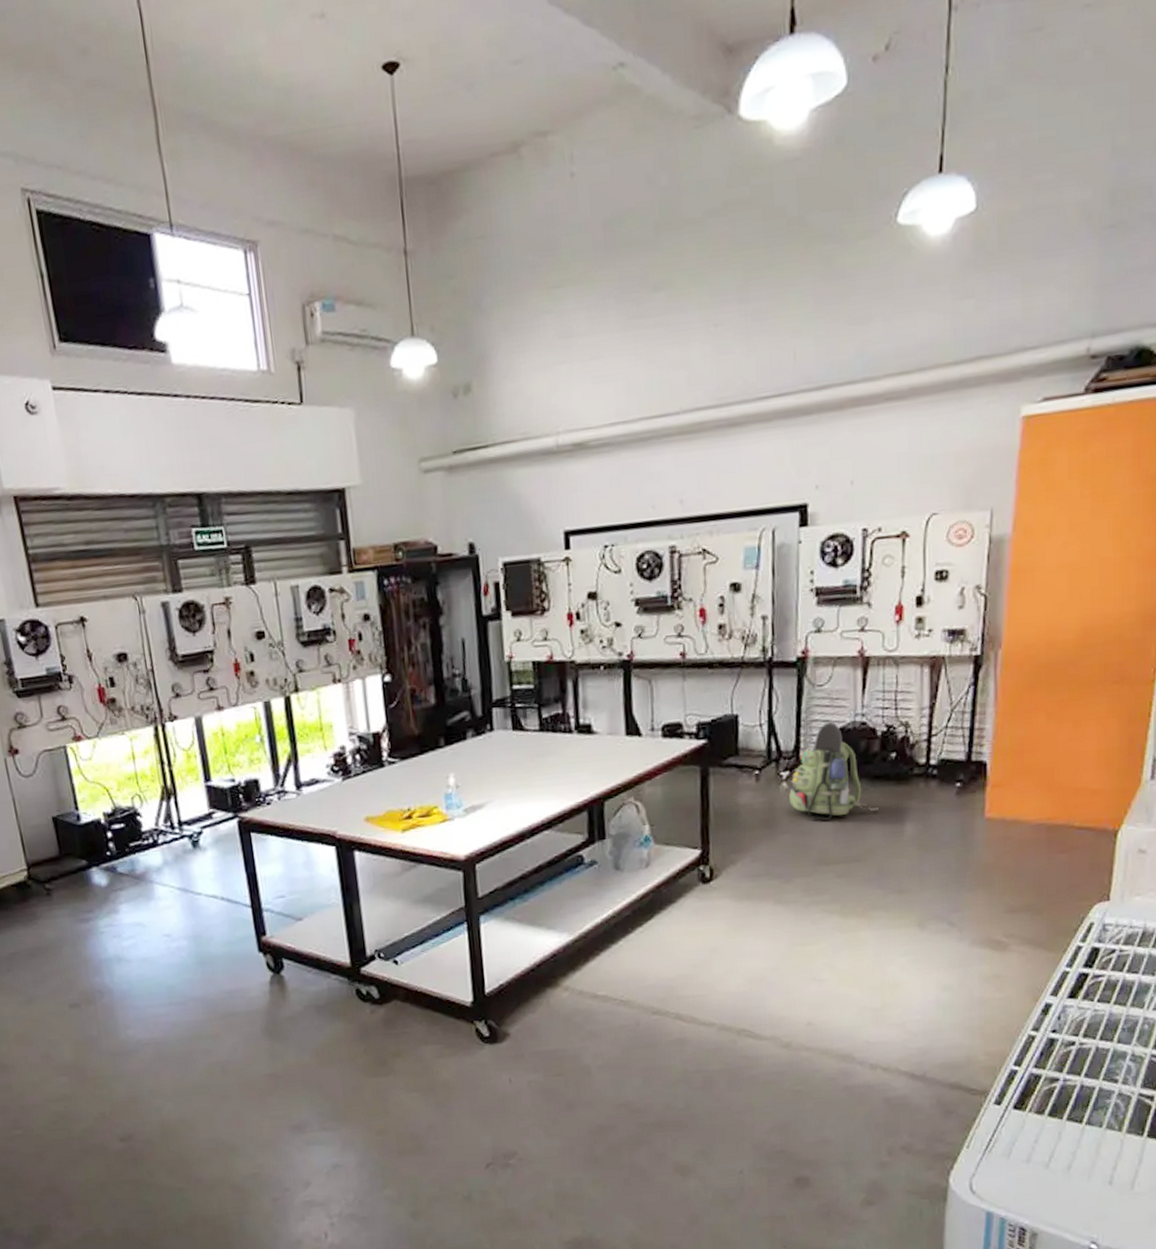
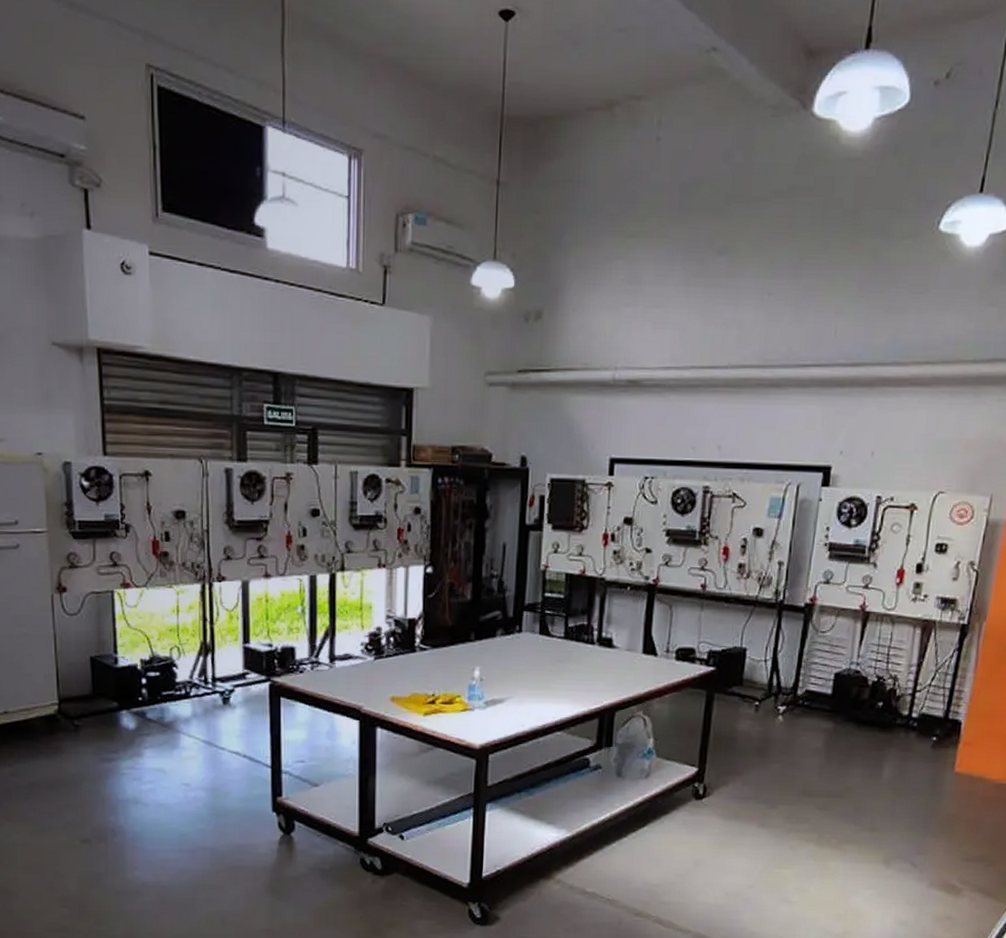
backpack: present [789,721,869,821] -> none [783,666,853,756]

